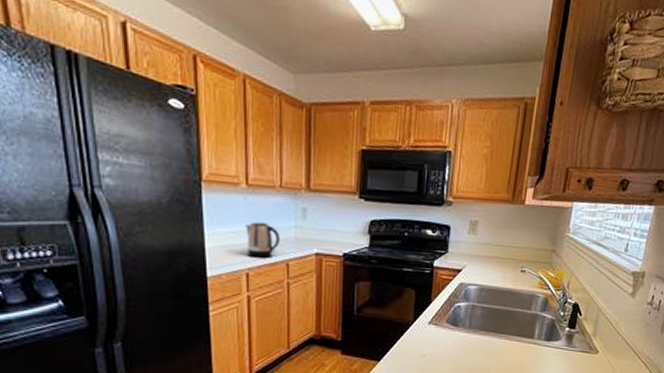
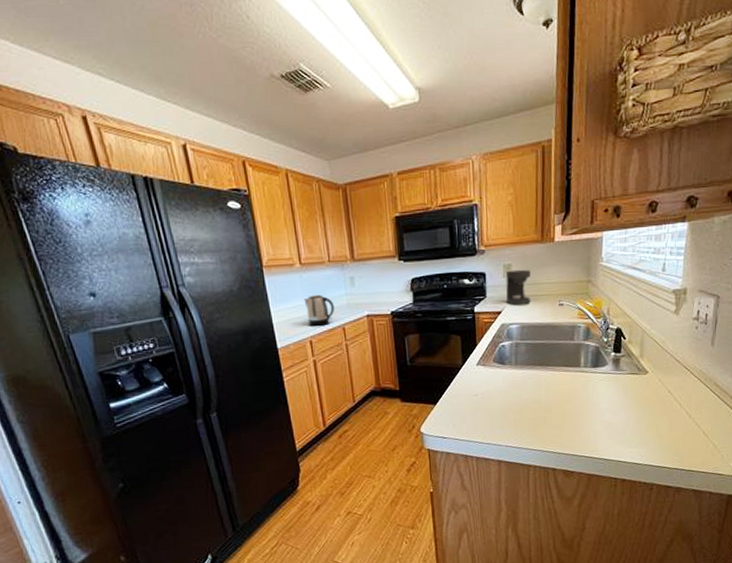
coffee maker: none [467,227,497,268] -> present [505,269,531,307]

